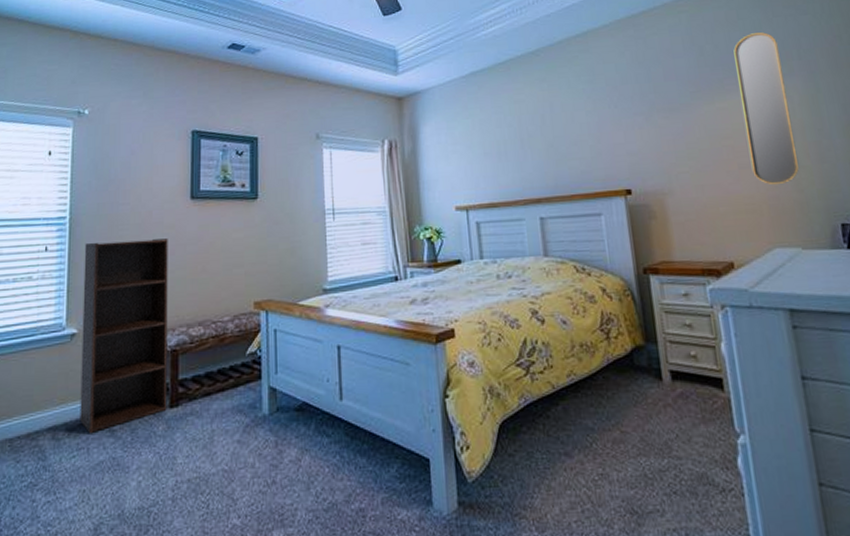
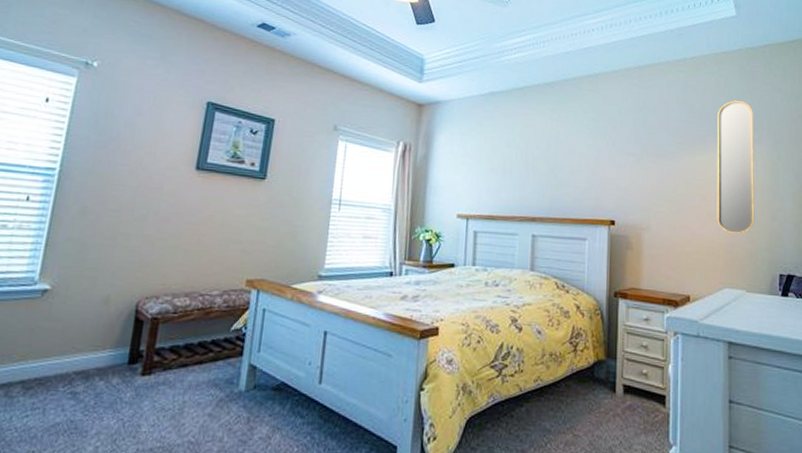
shelf: present [79,238,168,434] -> none [39,199,165,395]

